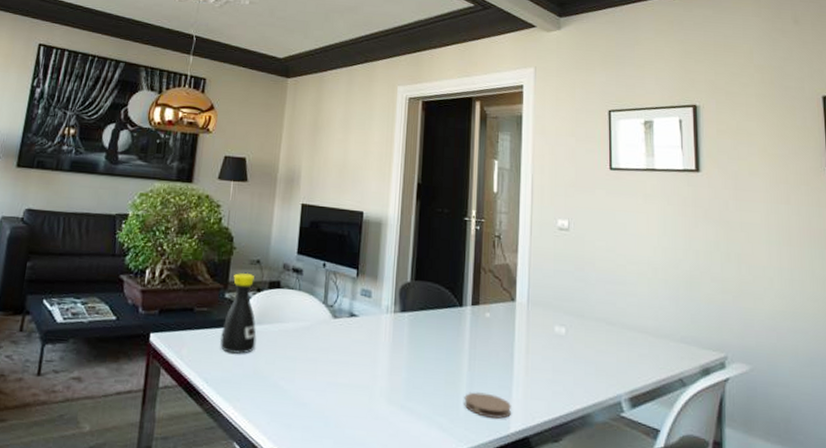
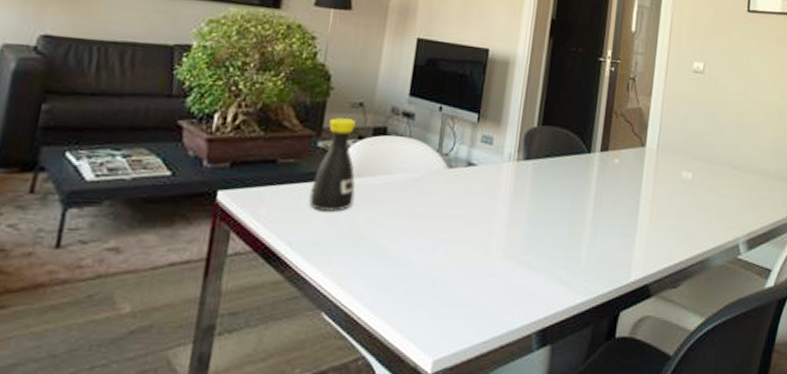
coaster: present [464,392,511,419] -> none [585,242,633,268]

